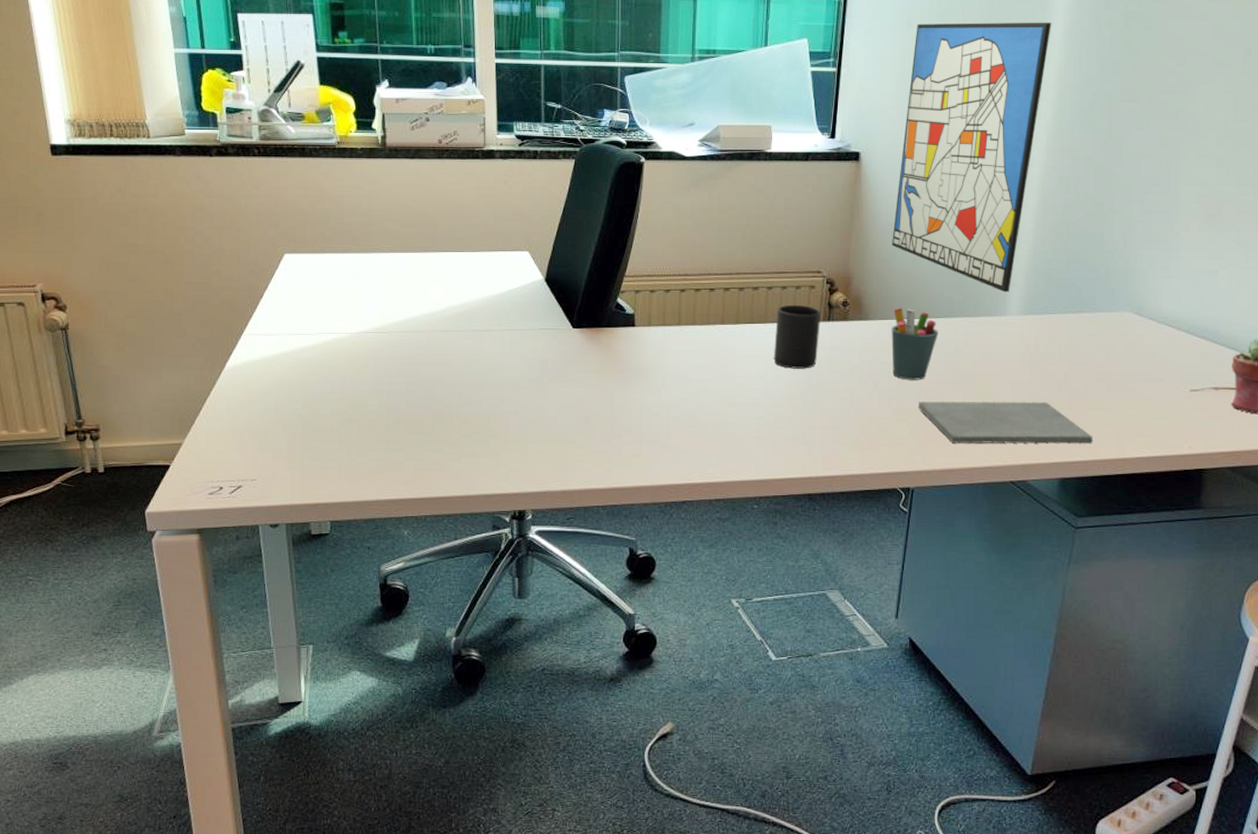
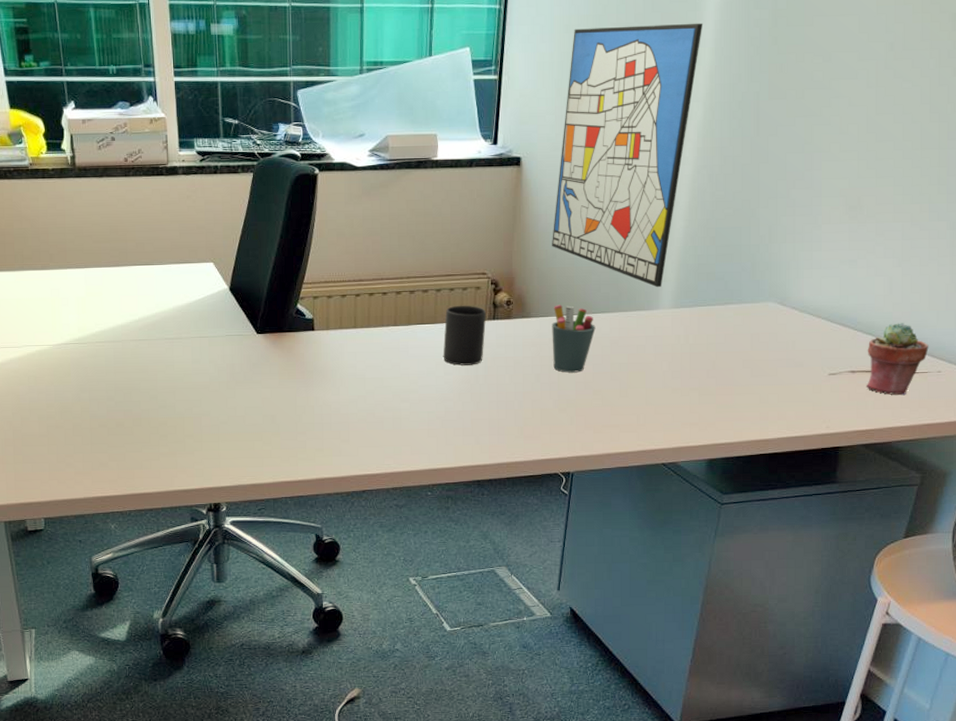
notepad: present [918,401,1093,444] -> none [577,388,738,431]

